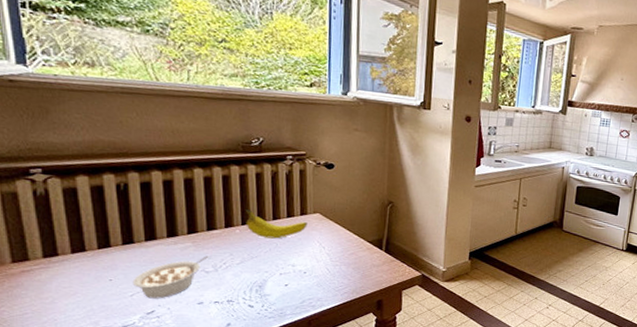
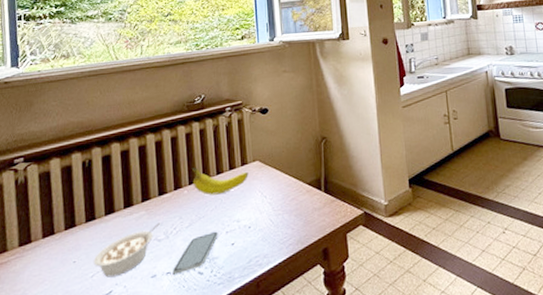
smartphone: none [221,271,271,304] -> present [172,231,218,275]

